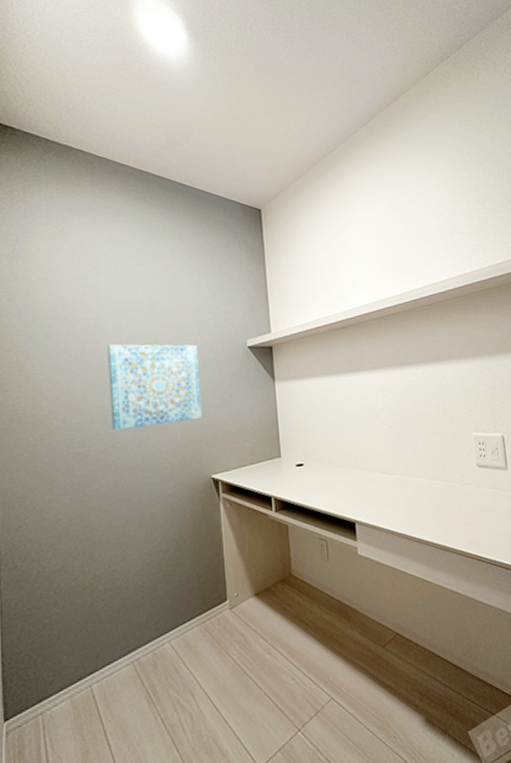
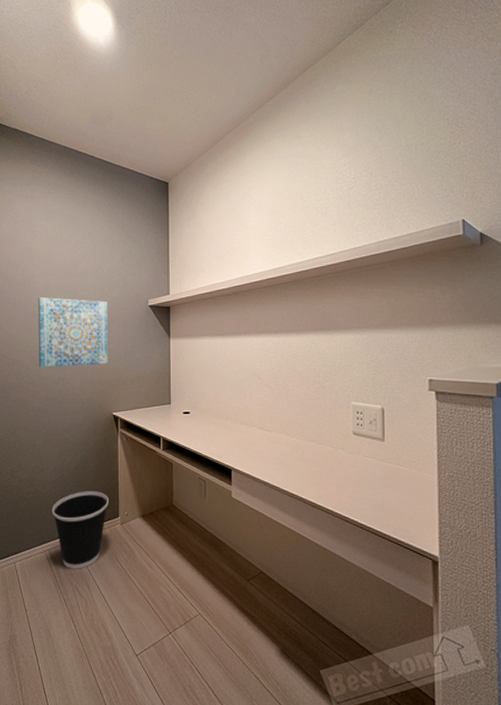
wastebasket: none [139,573,213,678] -> present [52,491,108,569]

